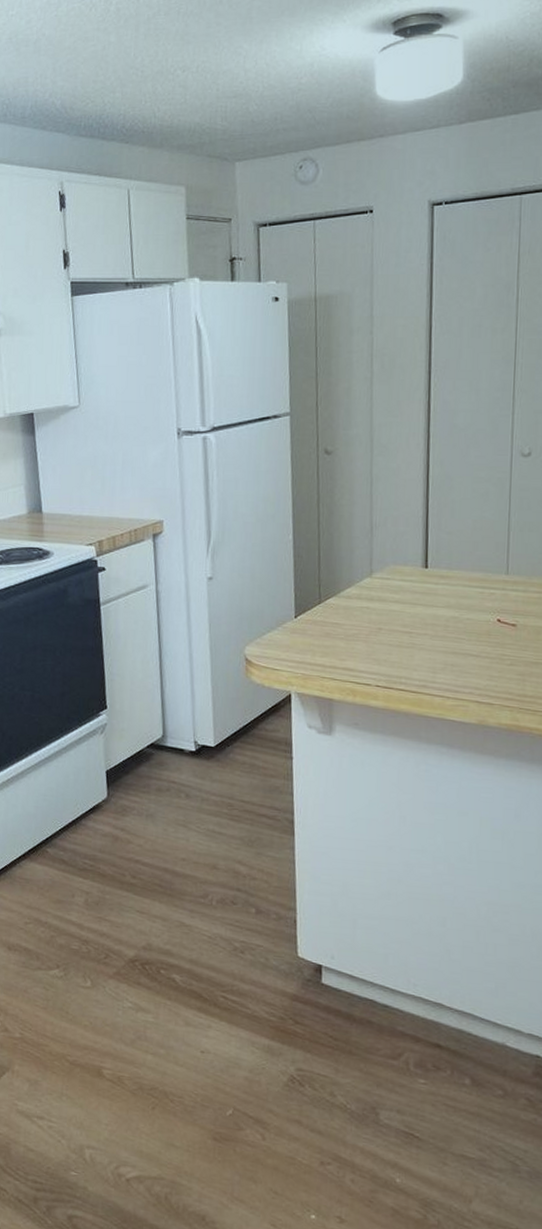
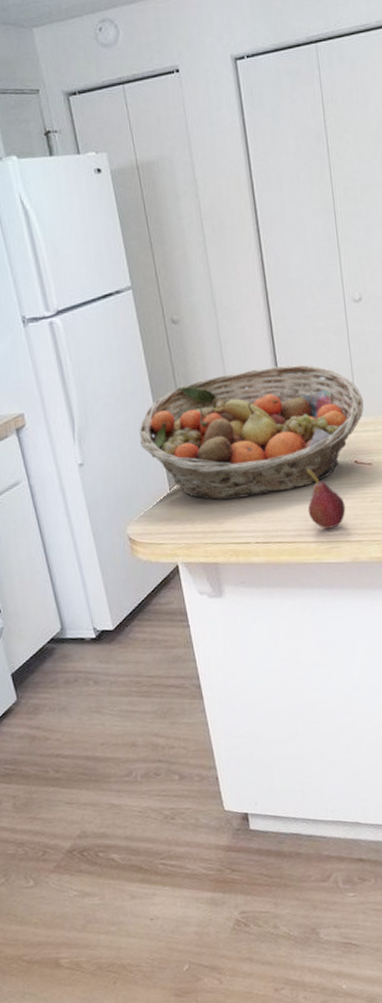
fruit basket: none [273,510,517,638] -> present [139,364,364,500]
fruit: none [438,619,480,686] -> present [306,468,346,529]

